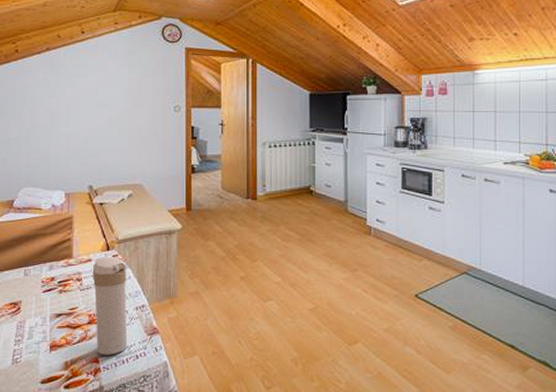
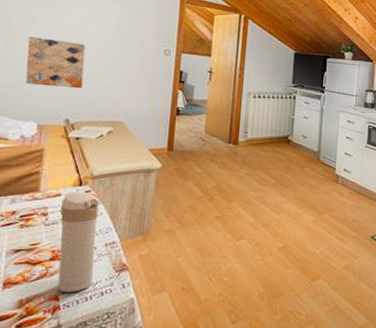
wall art: none [49,108,101,155] -> present [25,36,85,88]

